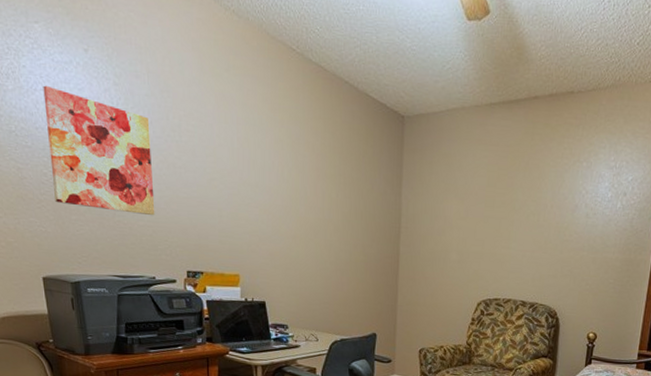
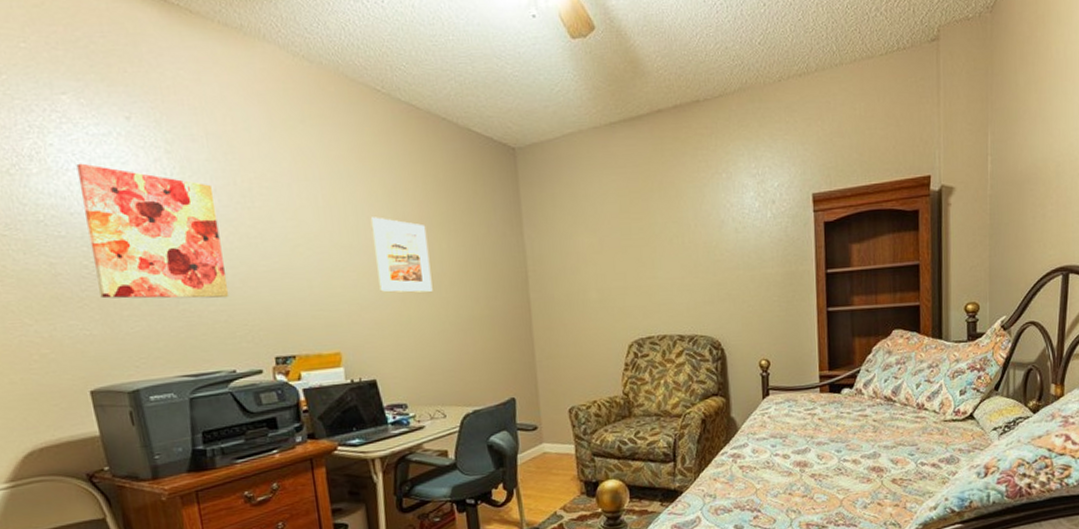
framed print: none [275,162,320,234] -> present [370,217,433,293]

